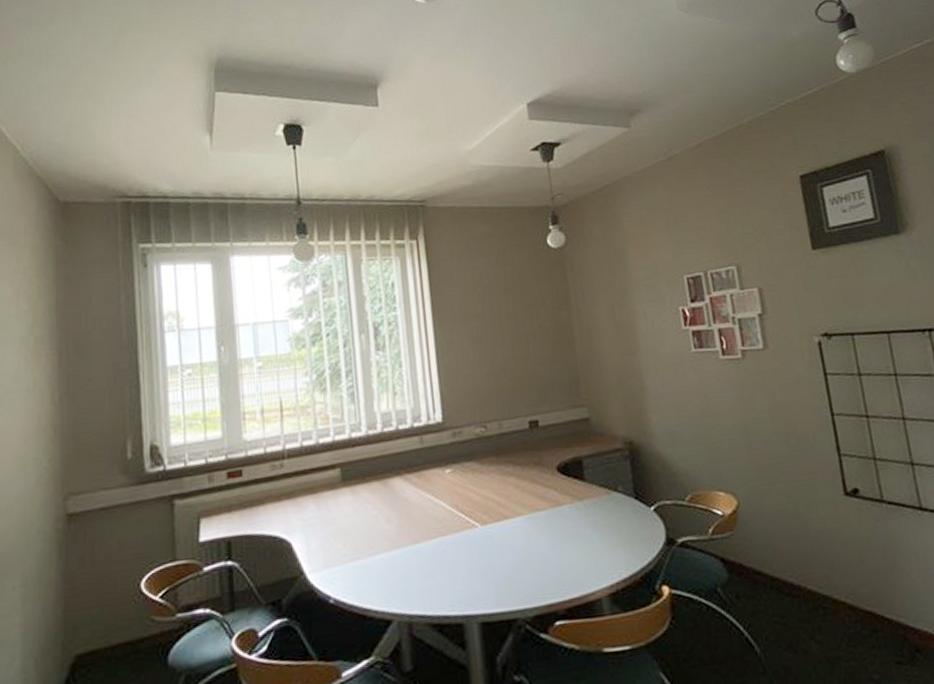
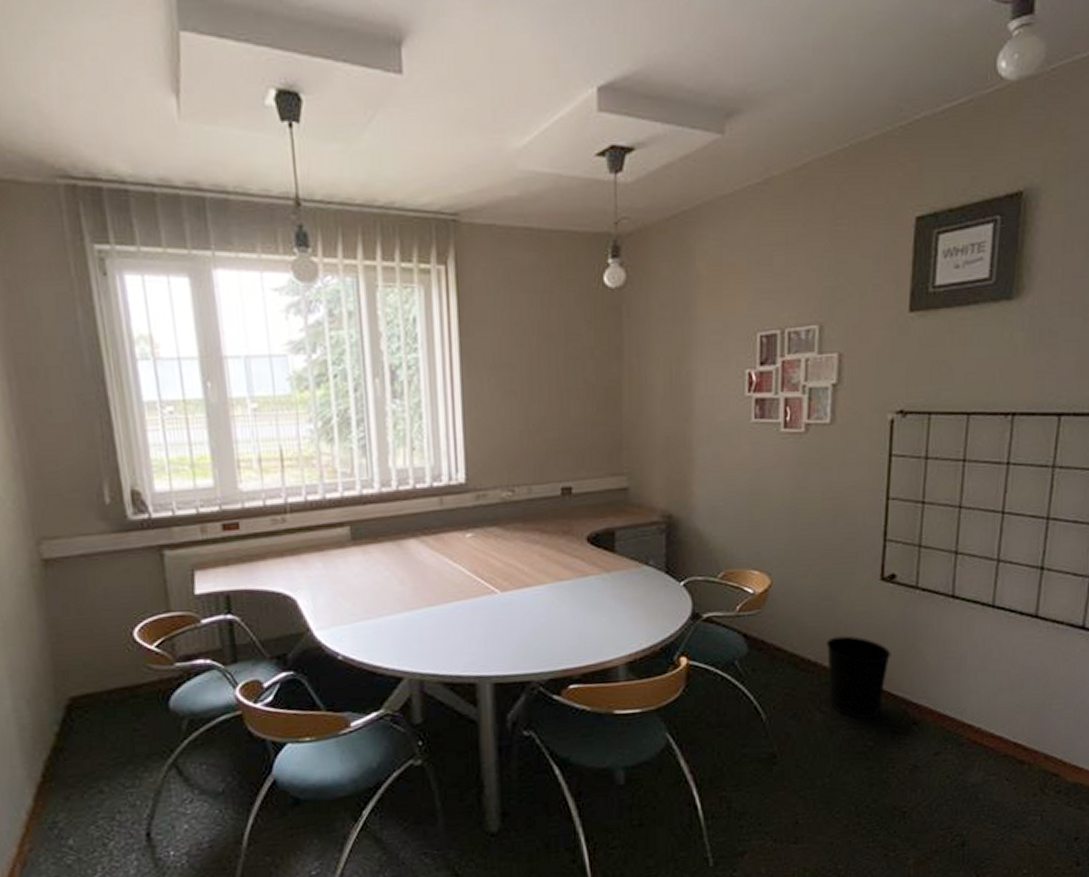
wastebasket: none [805,554,877,648] -> present [825,635,891,719]

